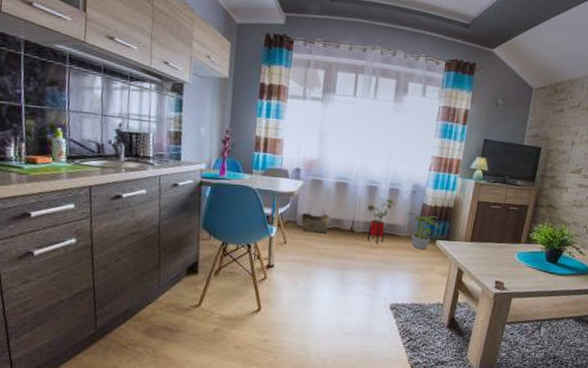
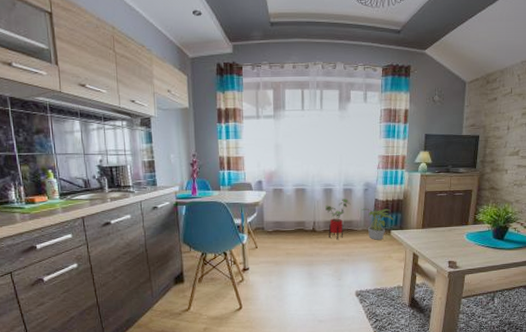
basket: present [301,206,330,234] -> none [268,212,293,236]

